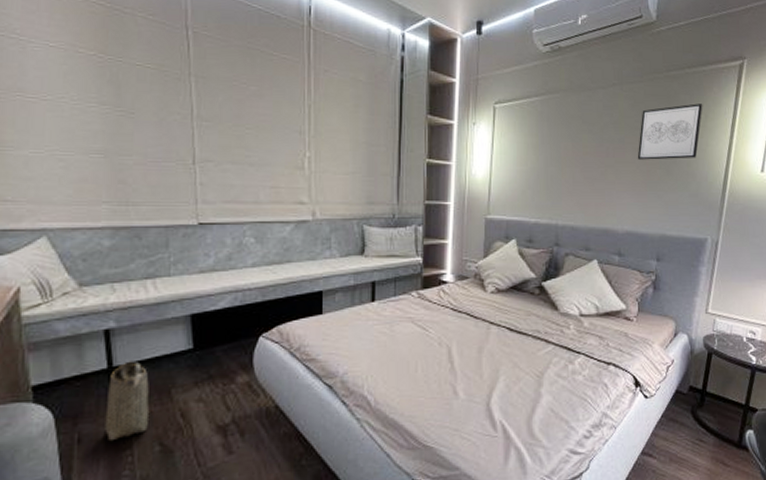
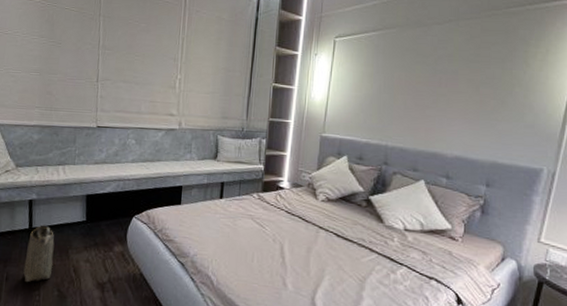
wall art: present [637,104,703,160] -> none [470,38,544,91]

